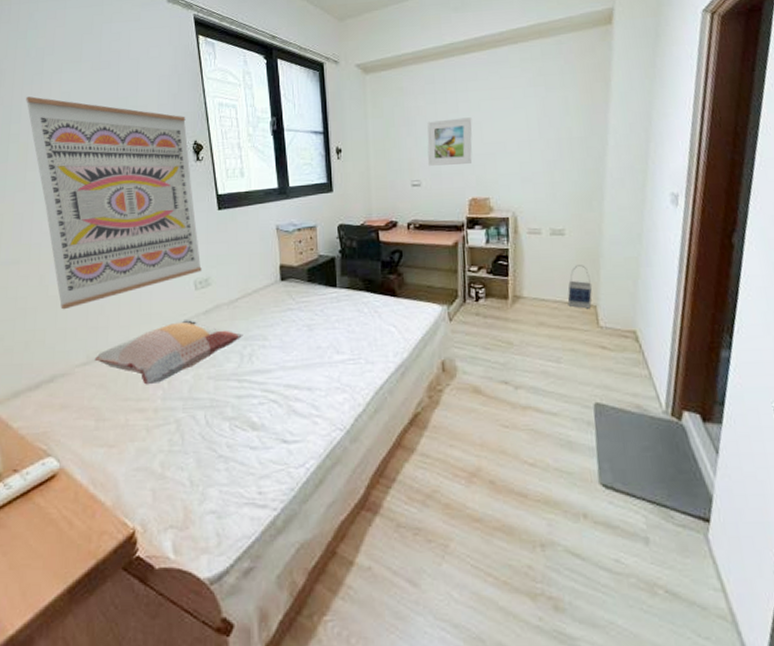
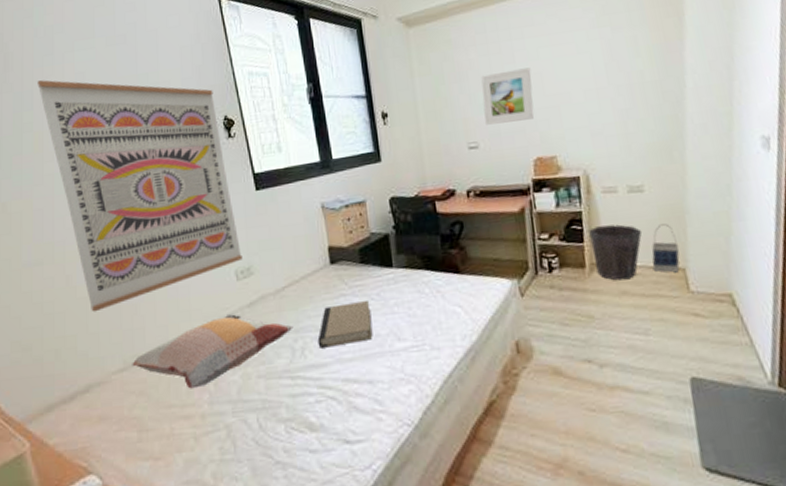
book: none [264,316,314,356] -> present [317,301,372,348]
waste bin: none [513,262,561,313] -> present [588,224,643,281]

